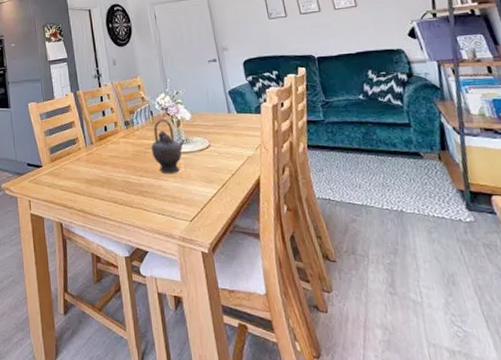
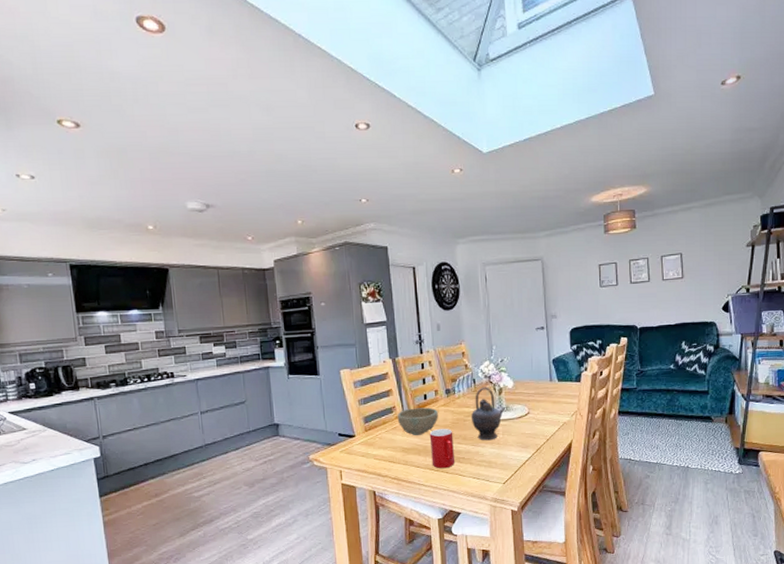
bowl: none [80,139,119,167] -> present [397,407,438,435]
cup: none [111,161,139,202] -> present [429,429,456,469]

